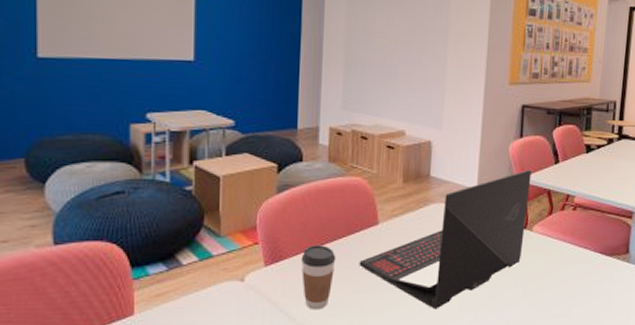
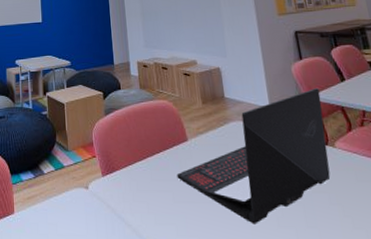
coffee cup: present [301,245,336,310] -> none [129,159,158,218]

